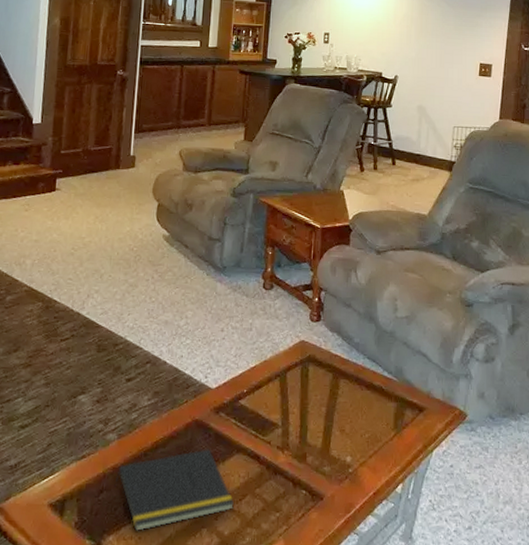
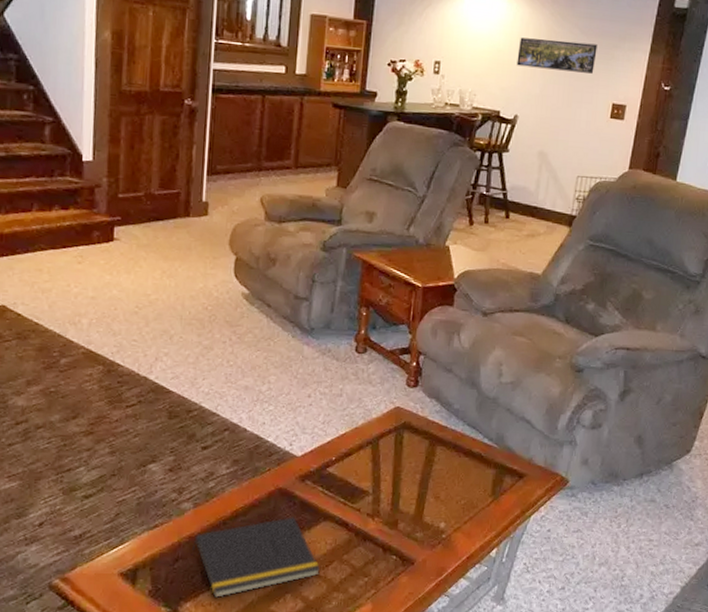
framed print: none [394,11,463,39] -> present [516,37,598,74]

